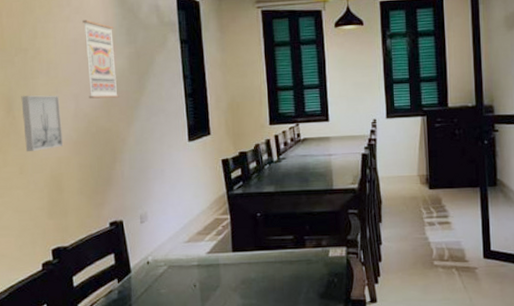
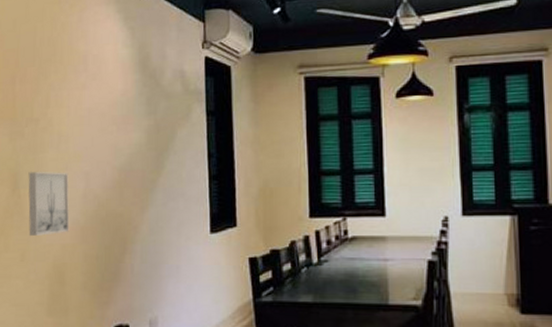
wall art: present [82,20,119,99] -> none [99,87,134,178]

